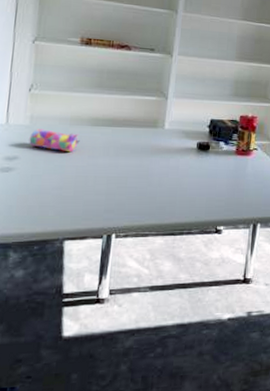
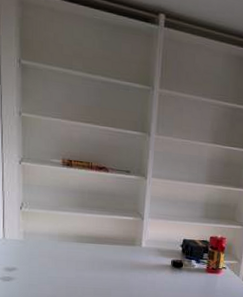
pencil case: present [29,129,80,153] -> none [24,244,68,266]

